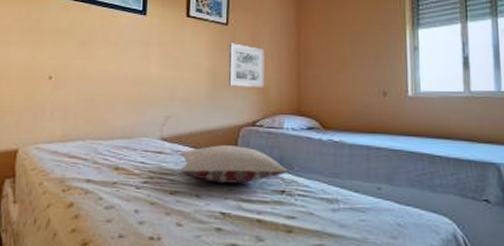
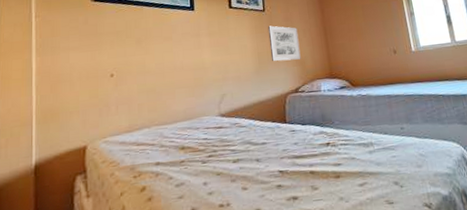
pillow: present [180,145,287,184] -> none [238,111,329,146]

